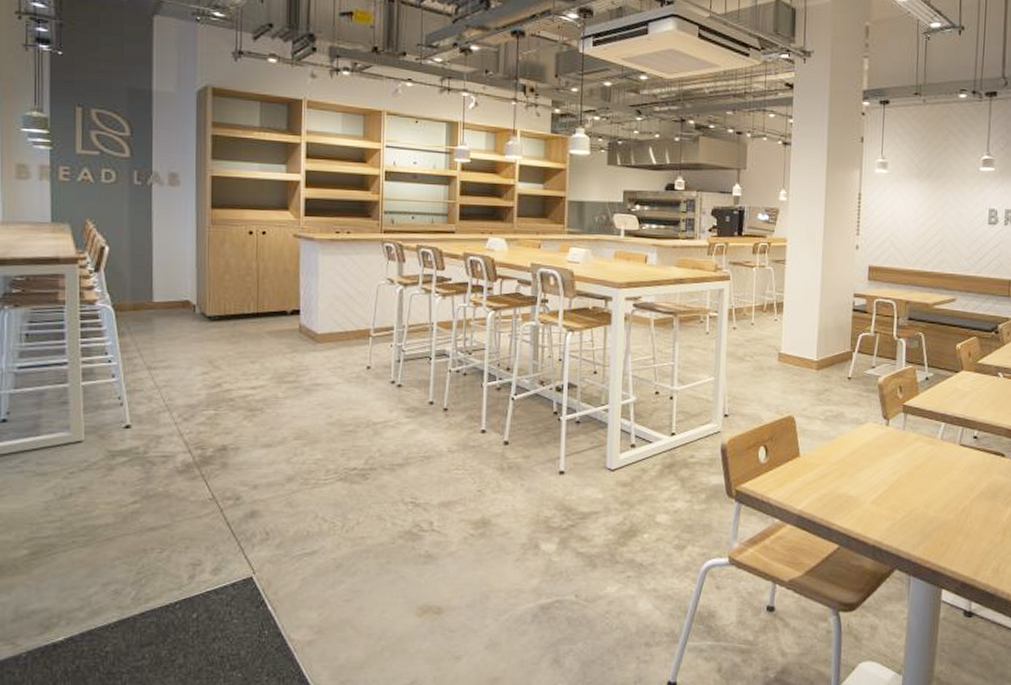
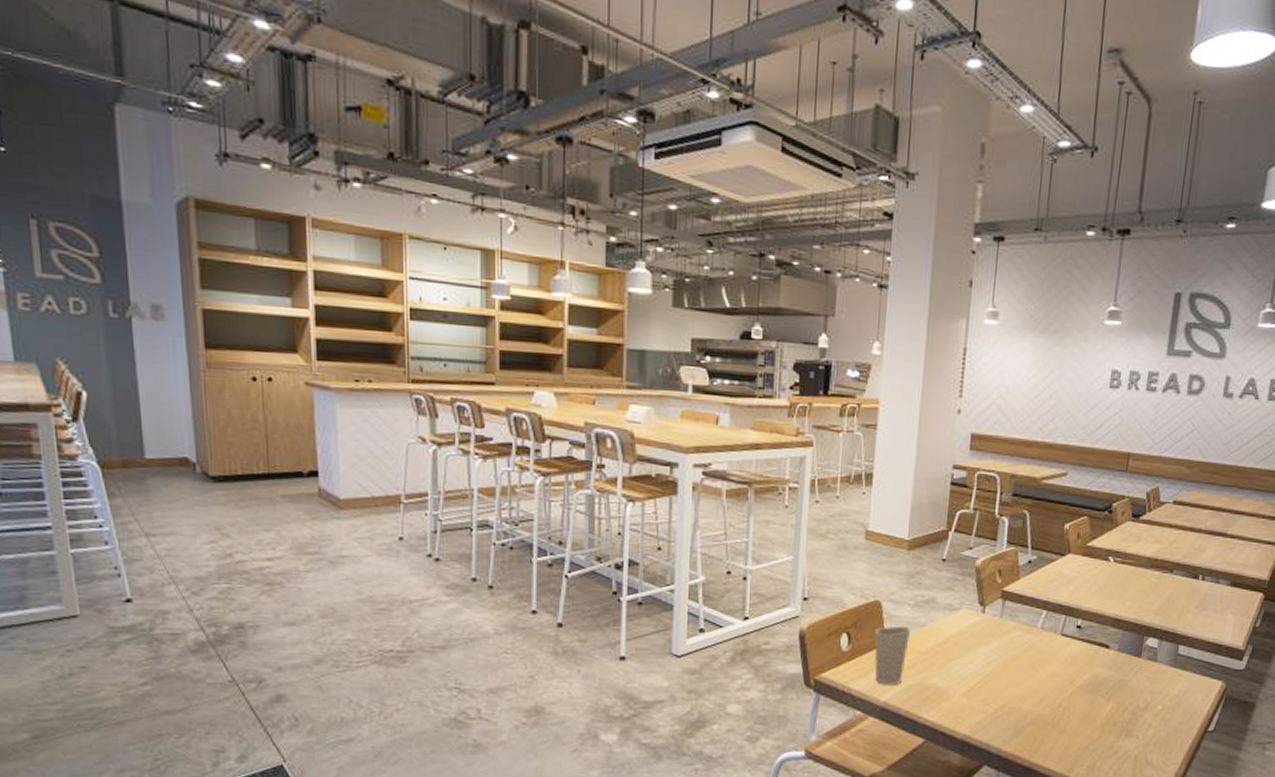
cup: none [789,439,822,494] -> present [874,625,910,685]

